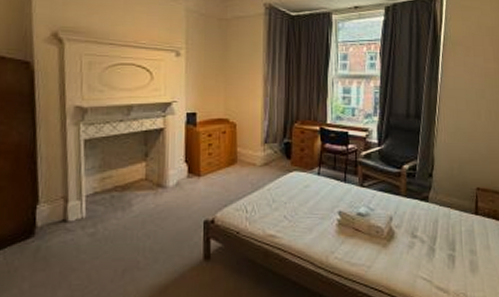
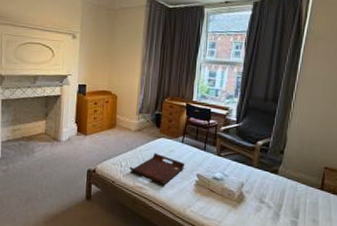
serving tray: none [256,190,324,229] -> present [129,153,185,185]

